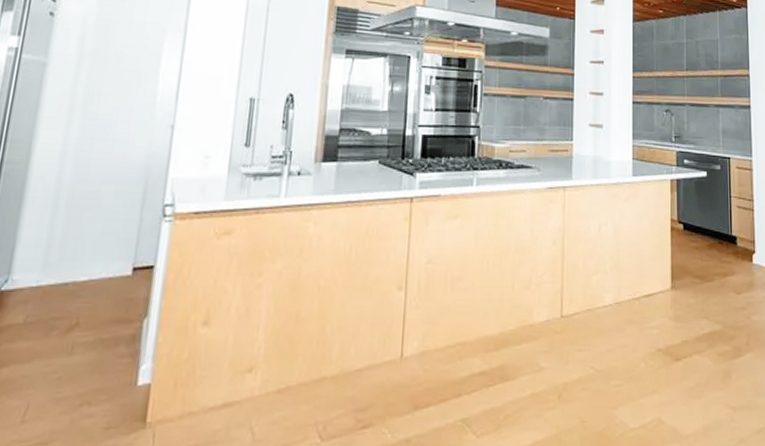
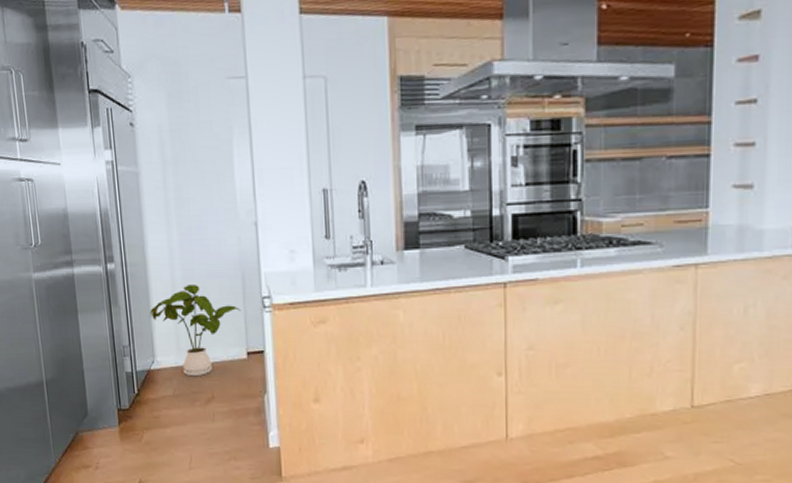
house plant: none [16,188,137,299] -> present [149,285,241,377]

